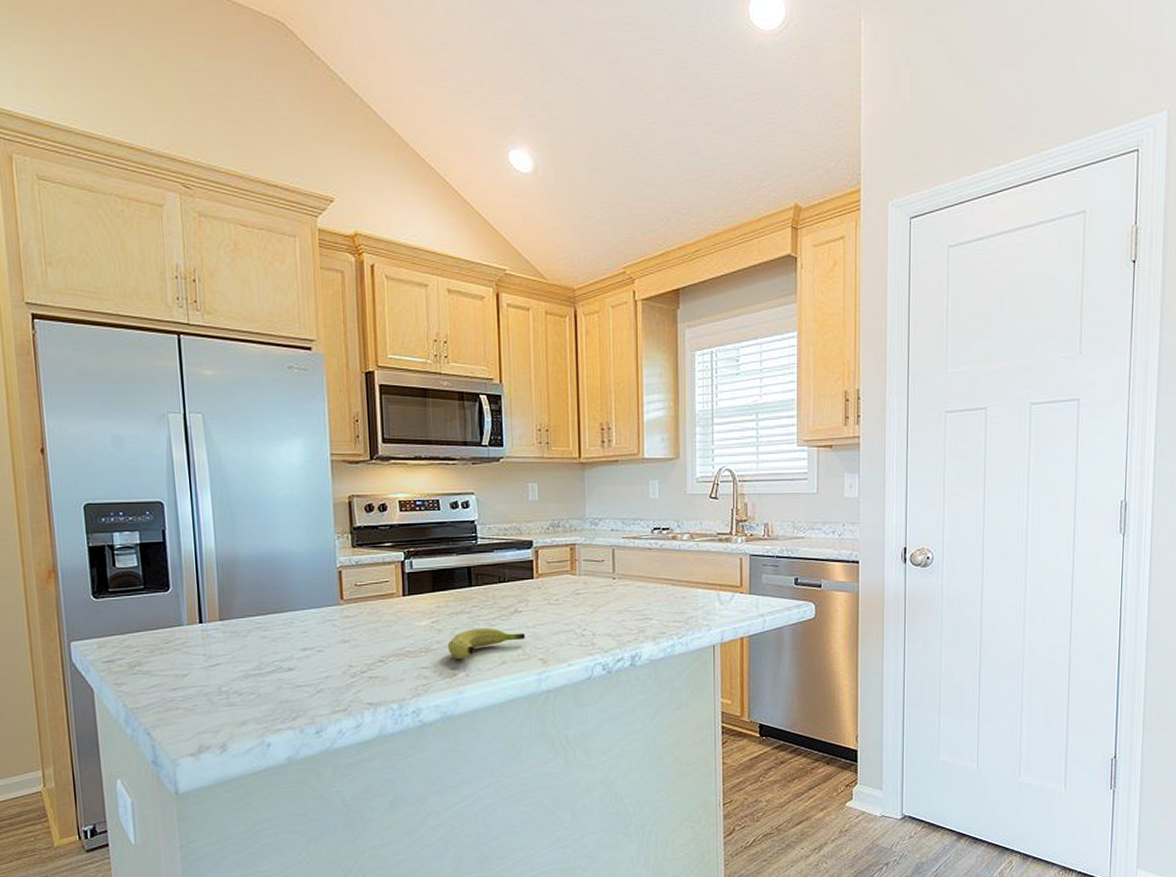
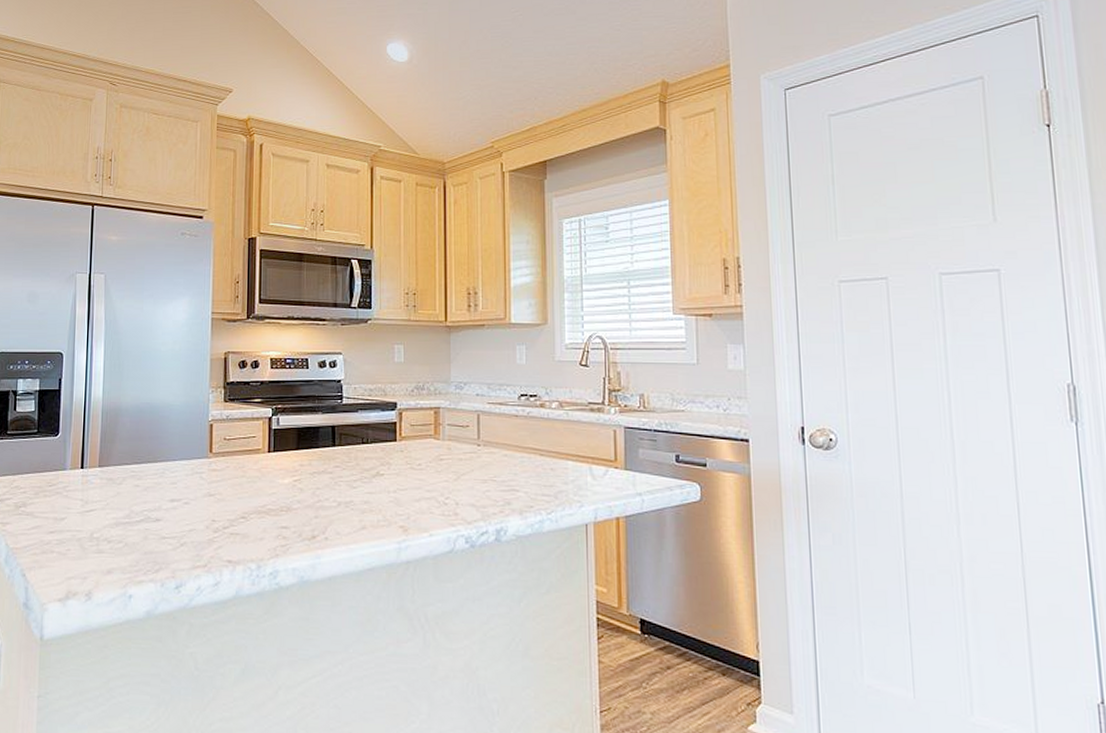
fruit: present [447,627,525,660] -> none [308,489,386,522]

